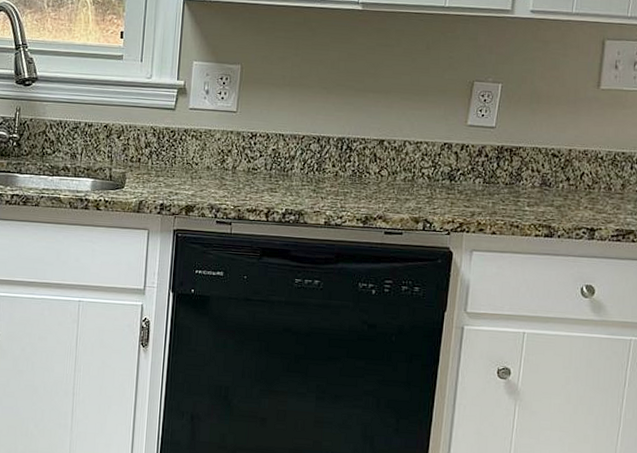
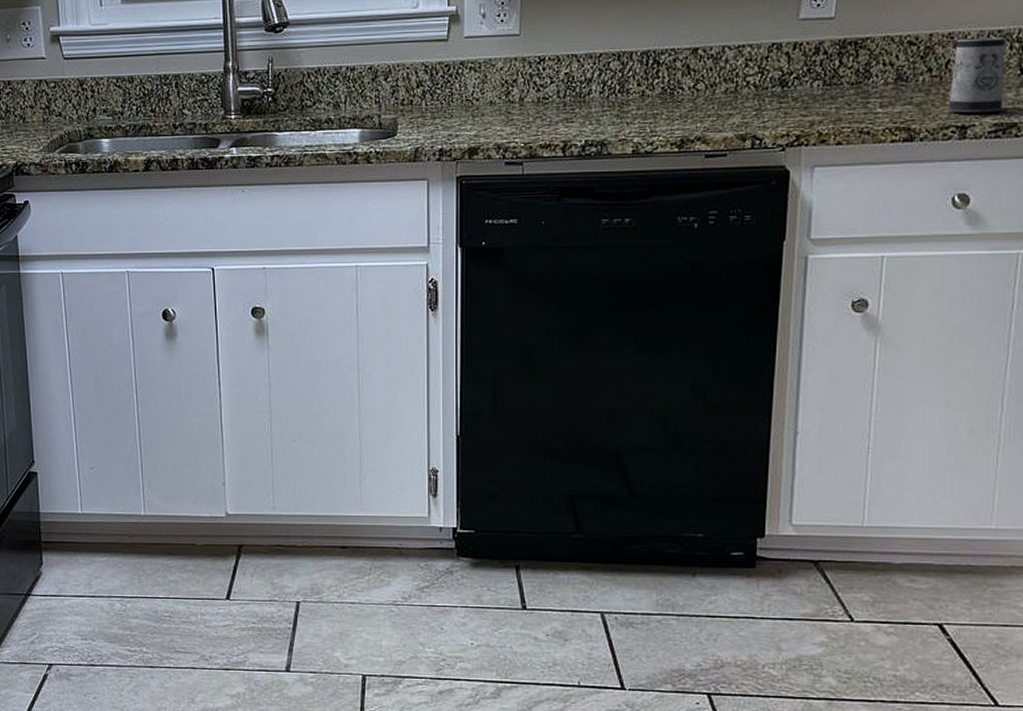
mug: none [580,156,627,220] -> present [947,37,1005,113]

